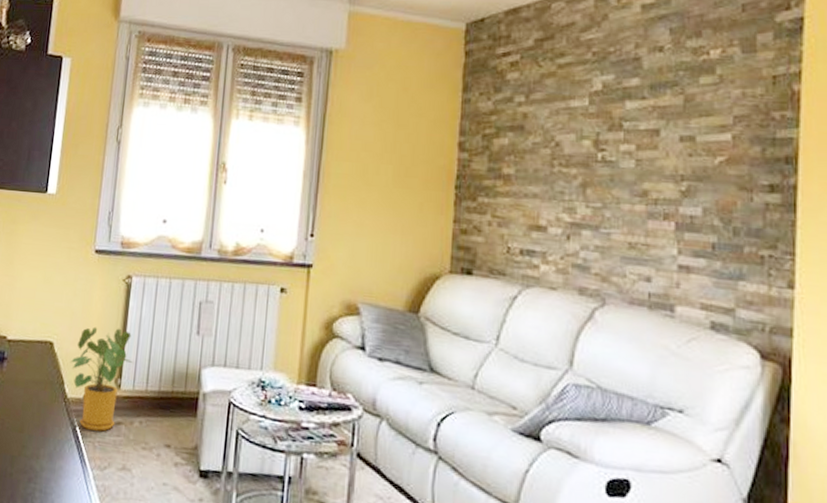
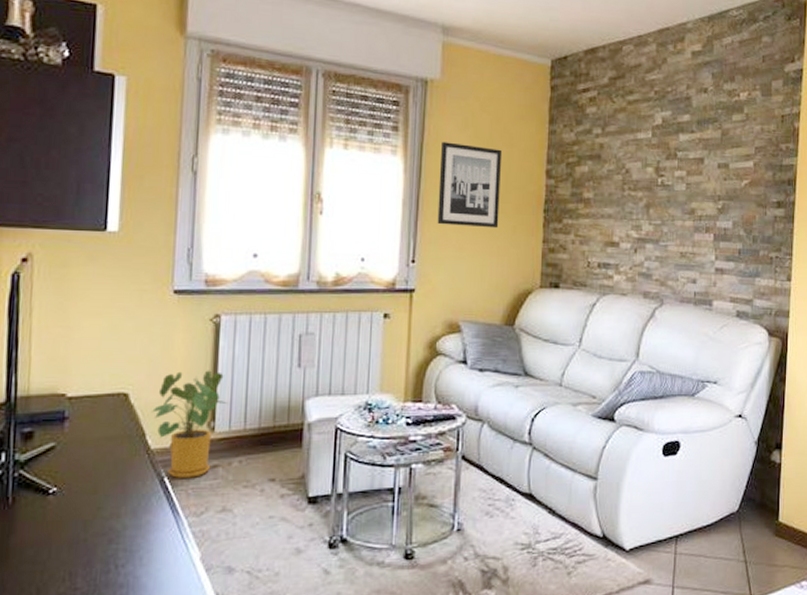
wall art: none [338,112,410,205] -> present [437,141,503,229]

